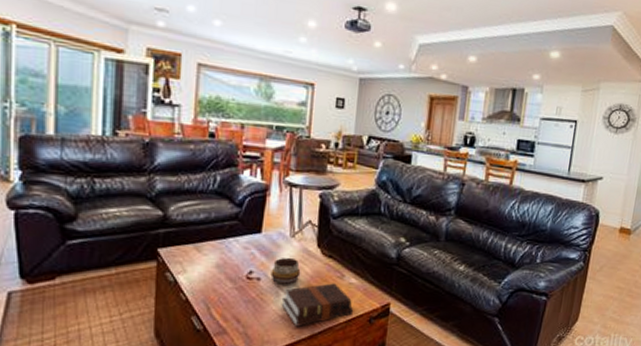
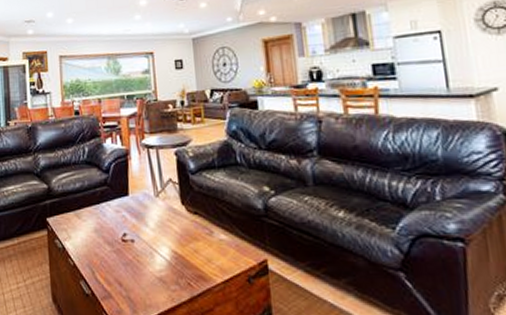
decorative bowl: present [270,257,301,285] -> none [142,217,170,246]
hardback book: present [281,283,354,327] -> none [156,241,230,289]

